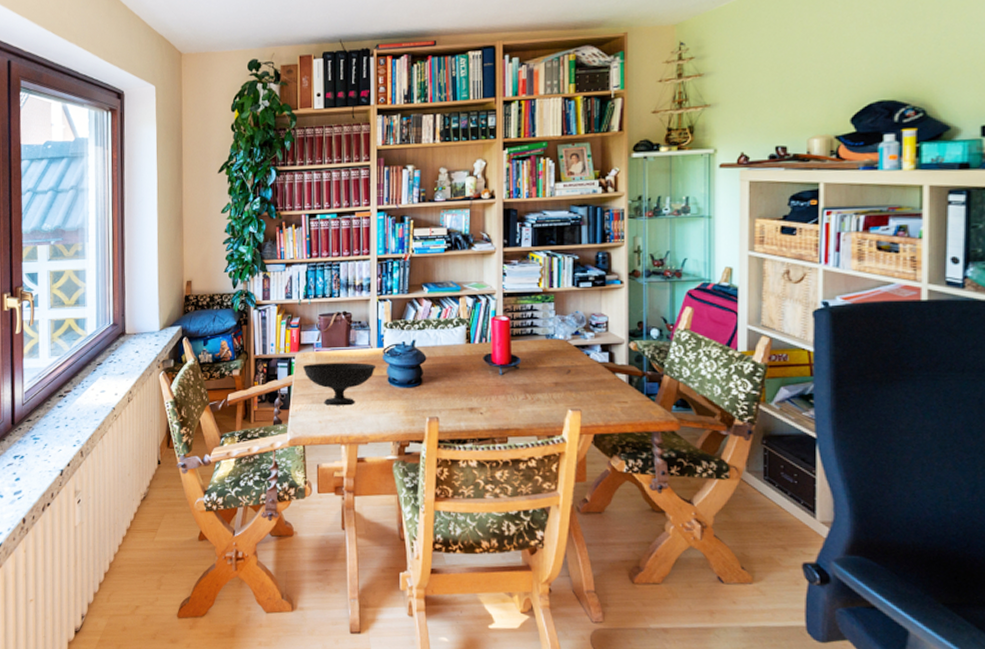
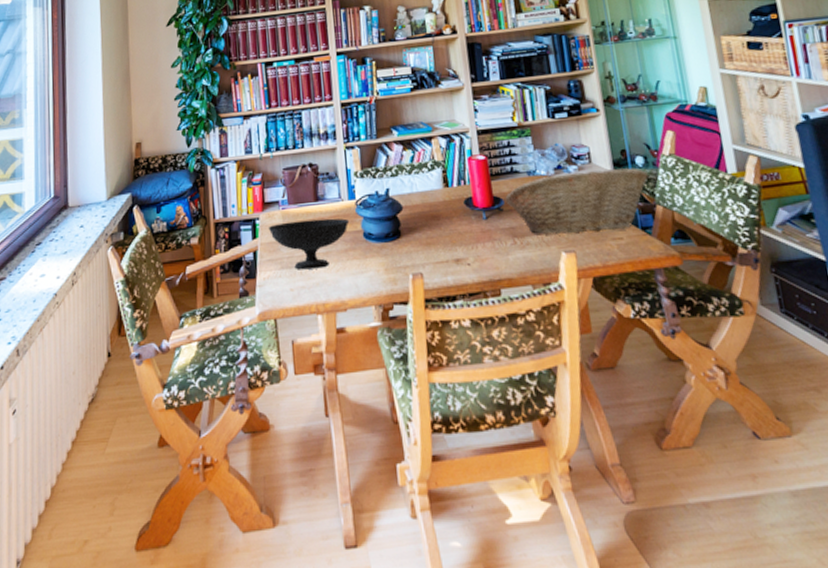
fruit basket: none [522,339,661,395] -> present [505,167,648,235]

